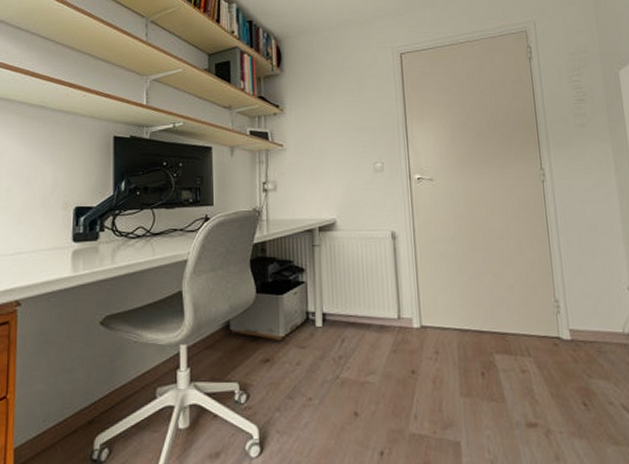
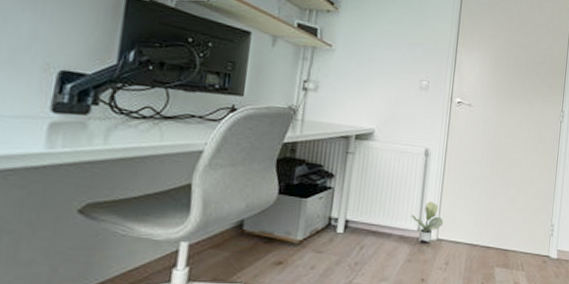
potted plant: none [389,286,425,331] -> present [411,201,444,242]

